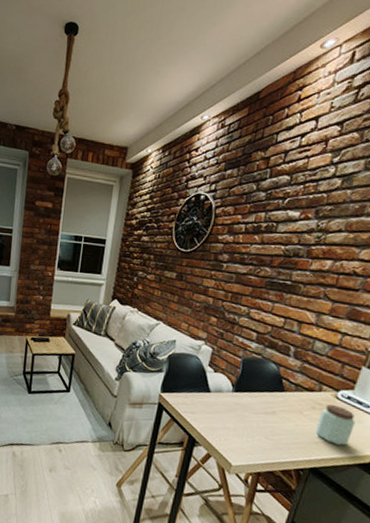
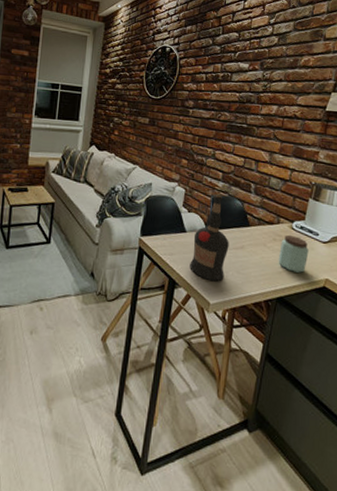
liquor bottle: none [212,356,259,445] -> present [190,194,229,282]

